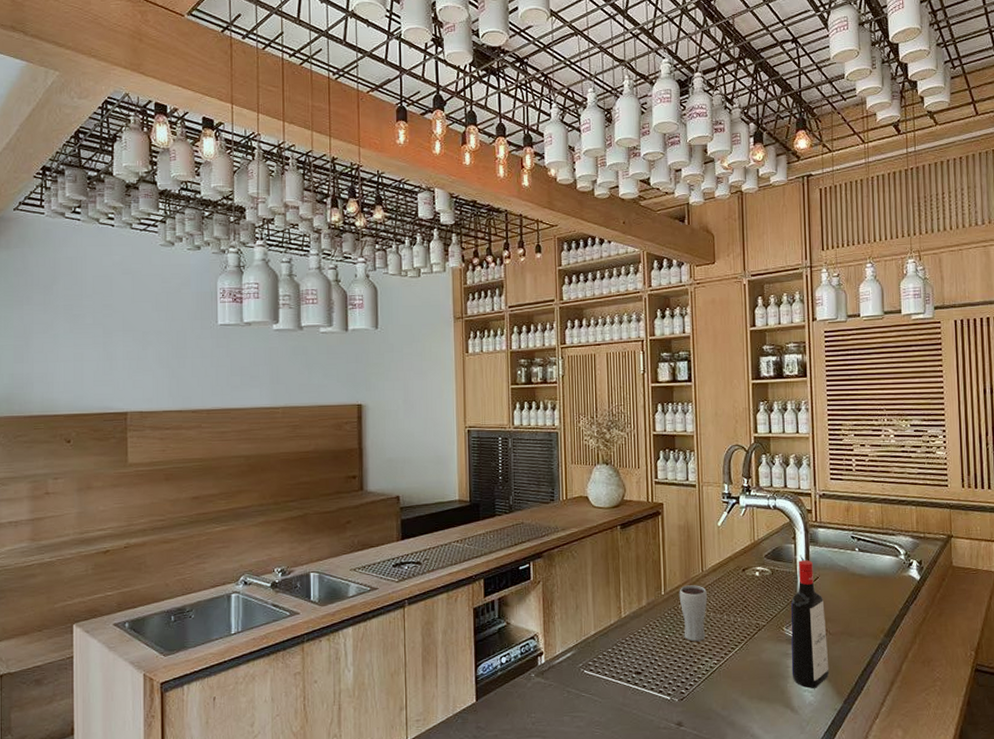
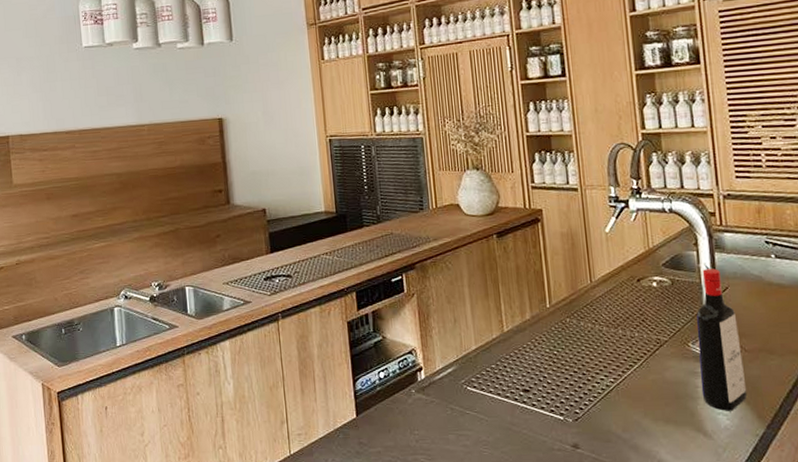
drinking glass: present [679,585,707,642] -> none [566,297,599,358]

